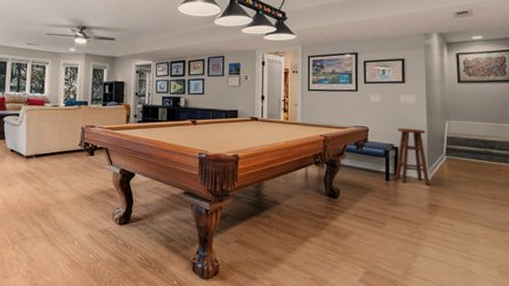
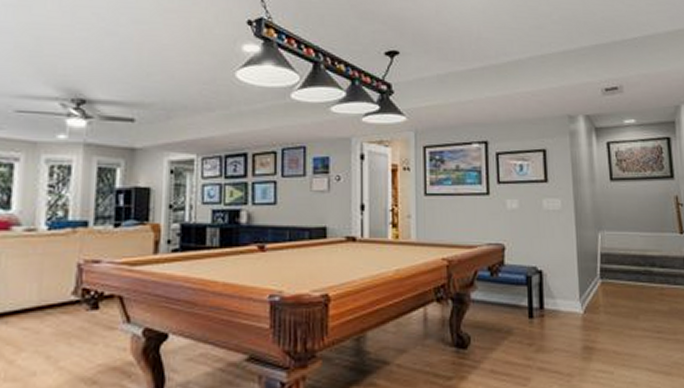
bar stool: present [395,127,430,187] -> none [540,243,584,323]

